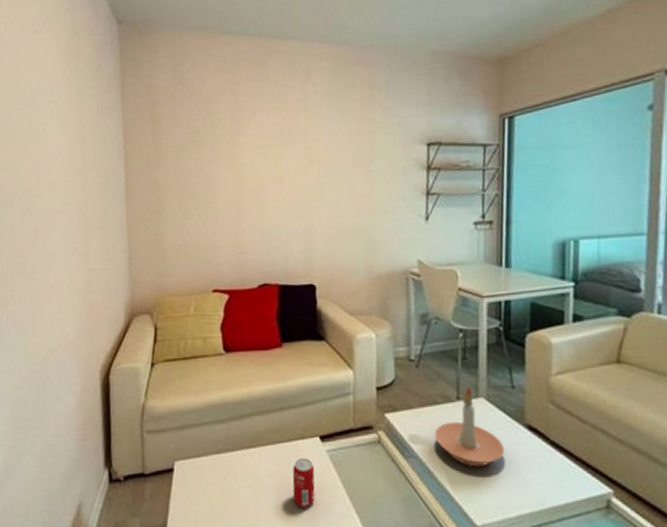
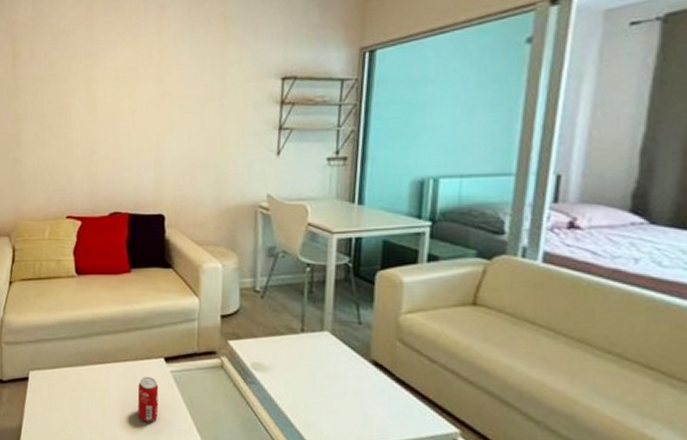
candle holder: present [435,386,505,467] -> none [277,320,348,398]

